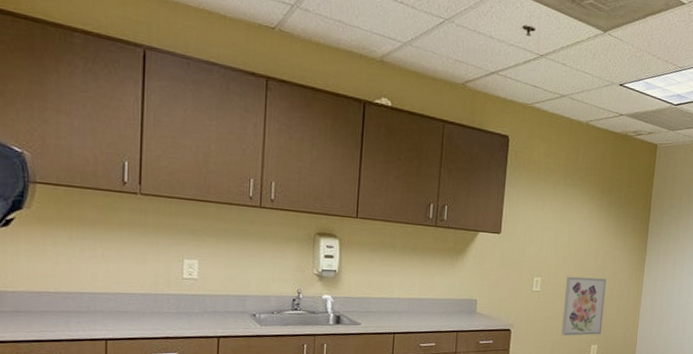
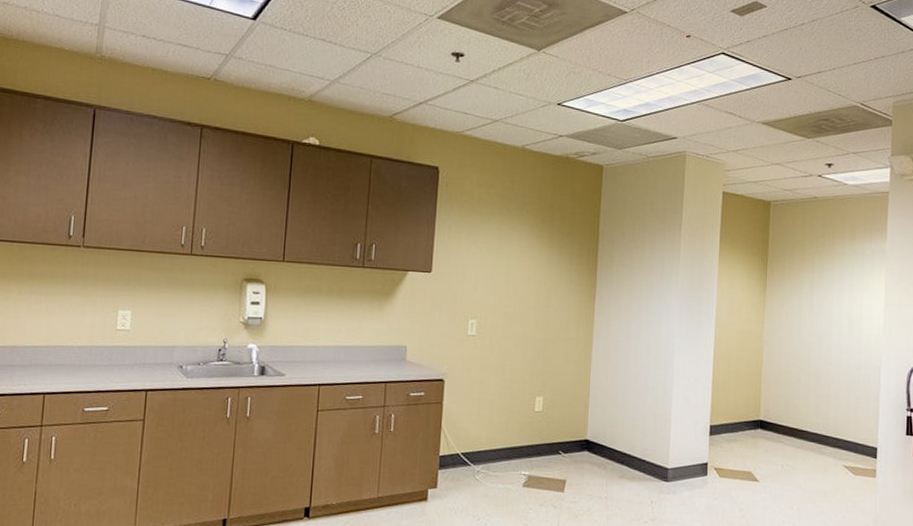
wall art: present [561,276,606,336] -> none [501,317,551,387]

